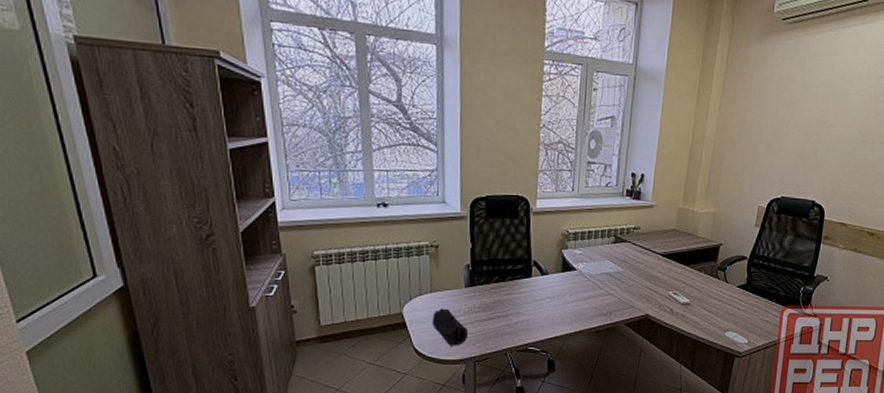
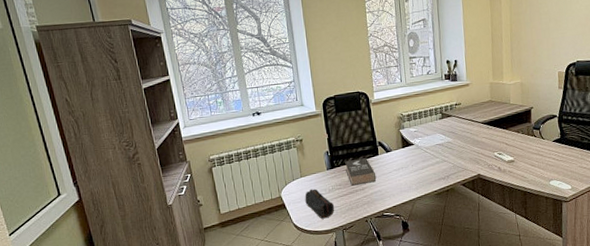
book: none [488,278,525,310] -> present [345,158,377,186]

